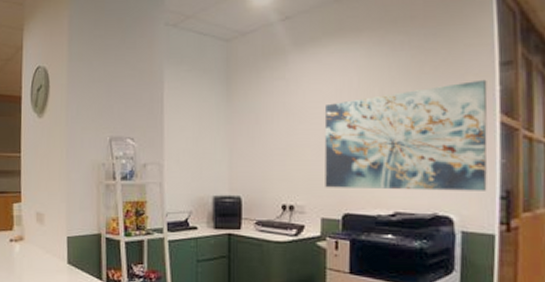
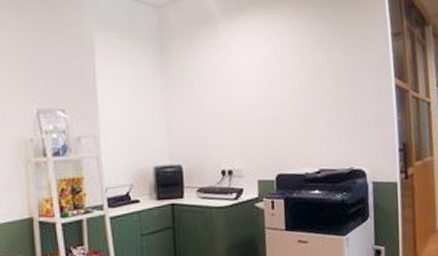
wall art: present [324,79,488,191] -> none [254,48,389,151]

